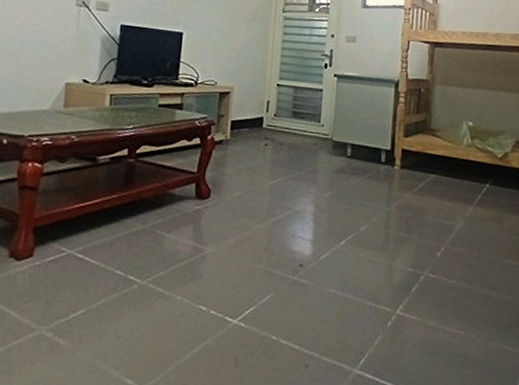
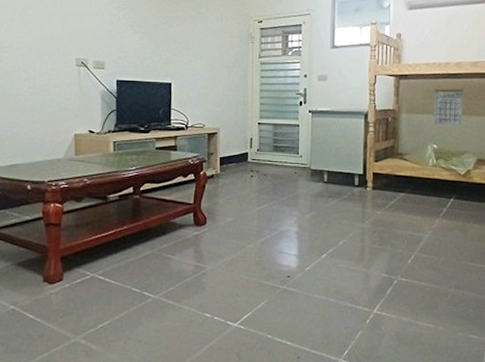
calendar: none [470,60,502,102] -> present [434,88,464,125]

